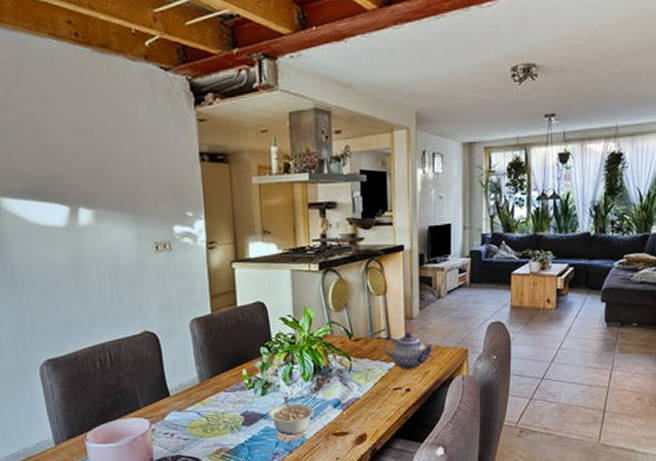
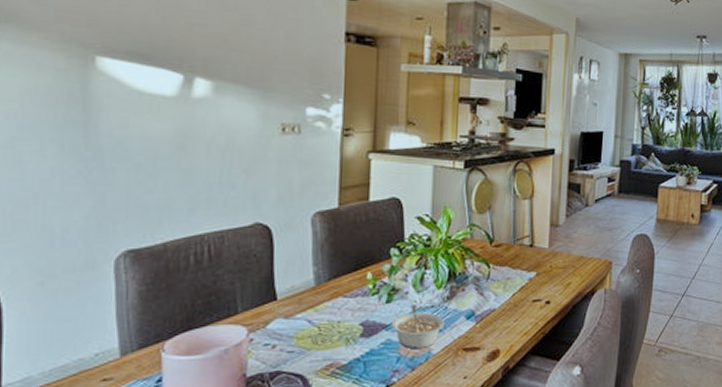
teapot: present [384,332,433,370] -> none [526,240,577,280]

